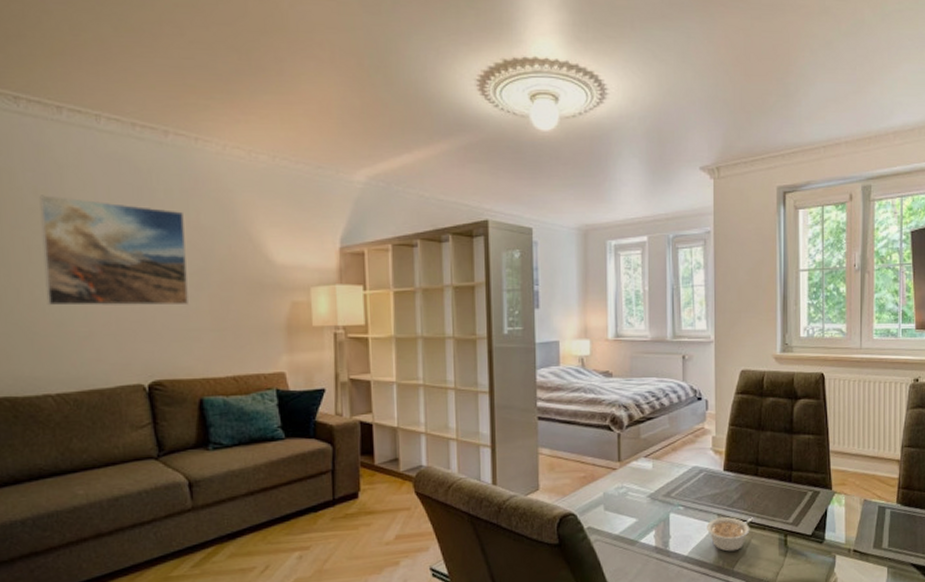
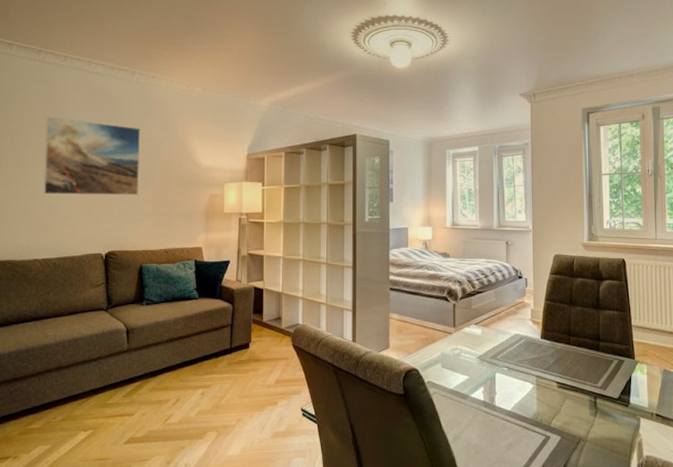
legume: present [707,517,754,552] -> none [527,379,567,409]

